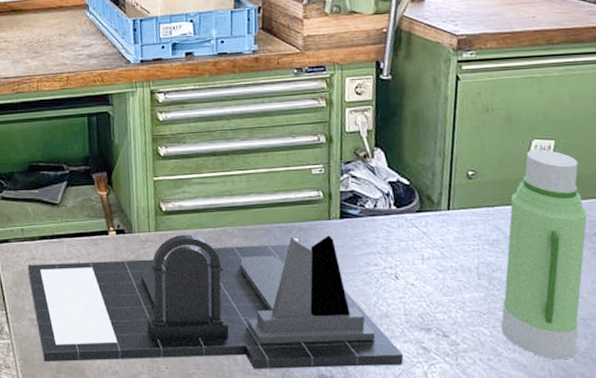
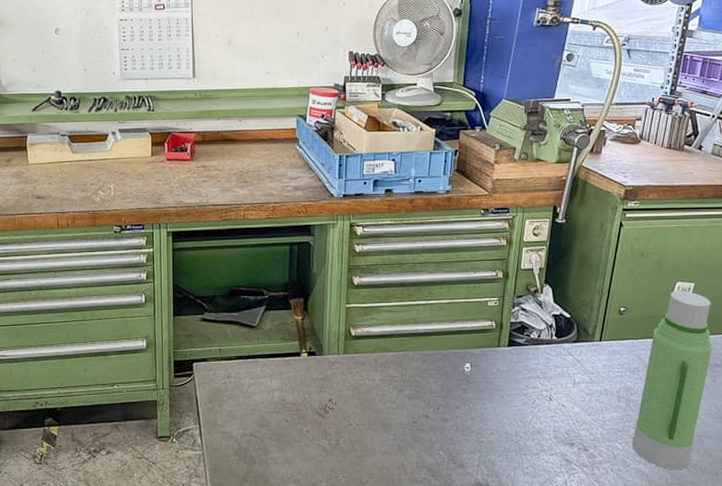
desk organizer: present [27,234,404,370] -> none [223,357,549,479]

